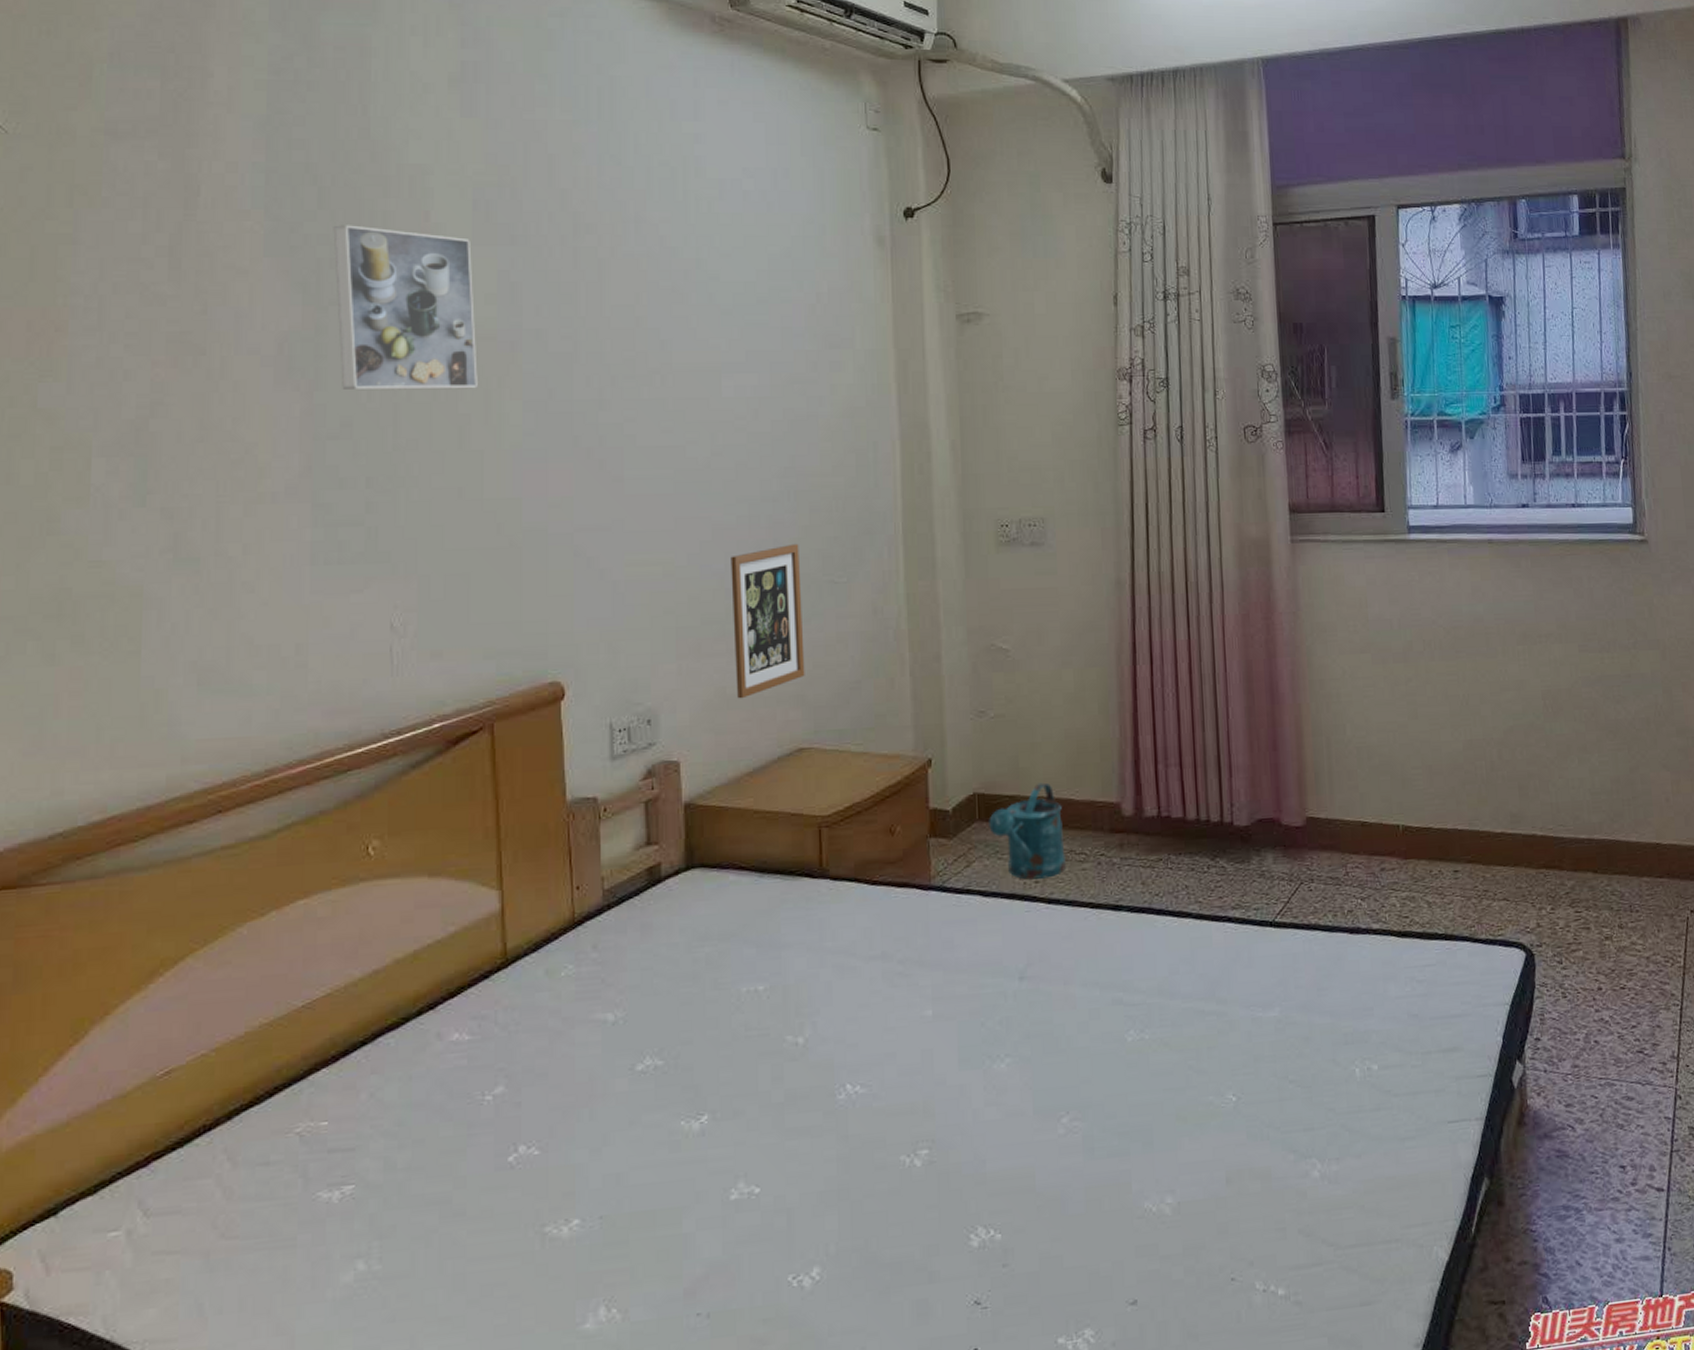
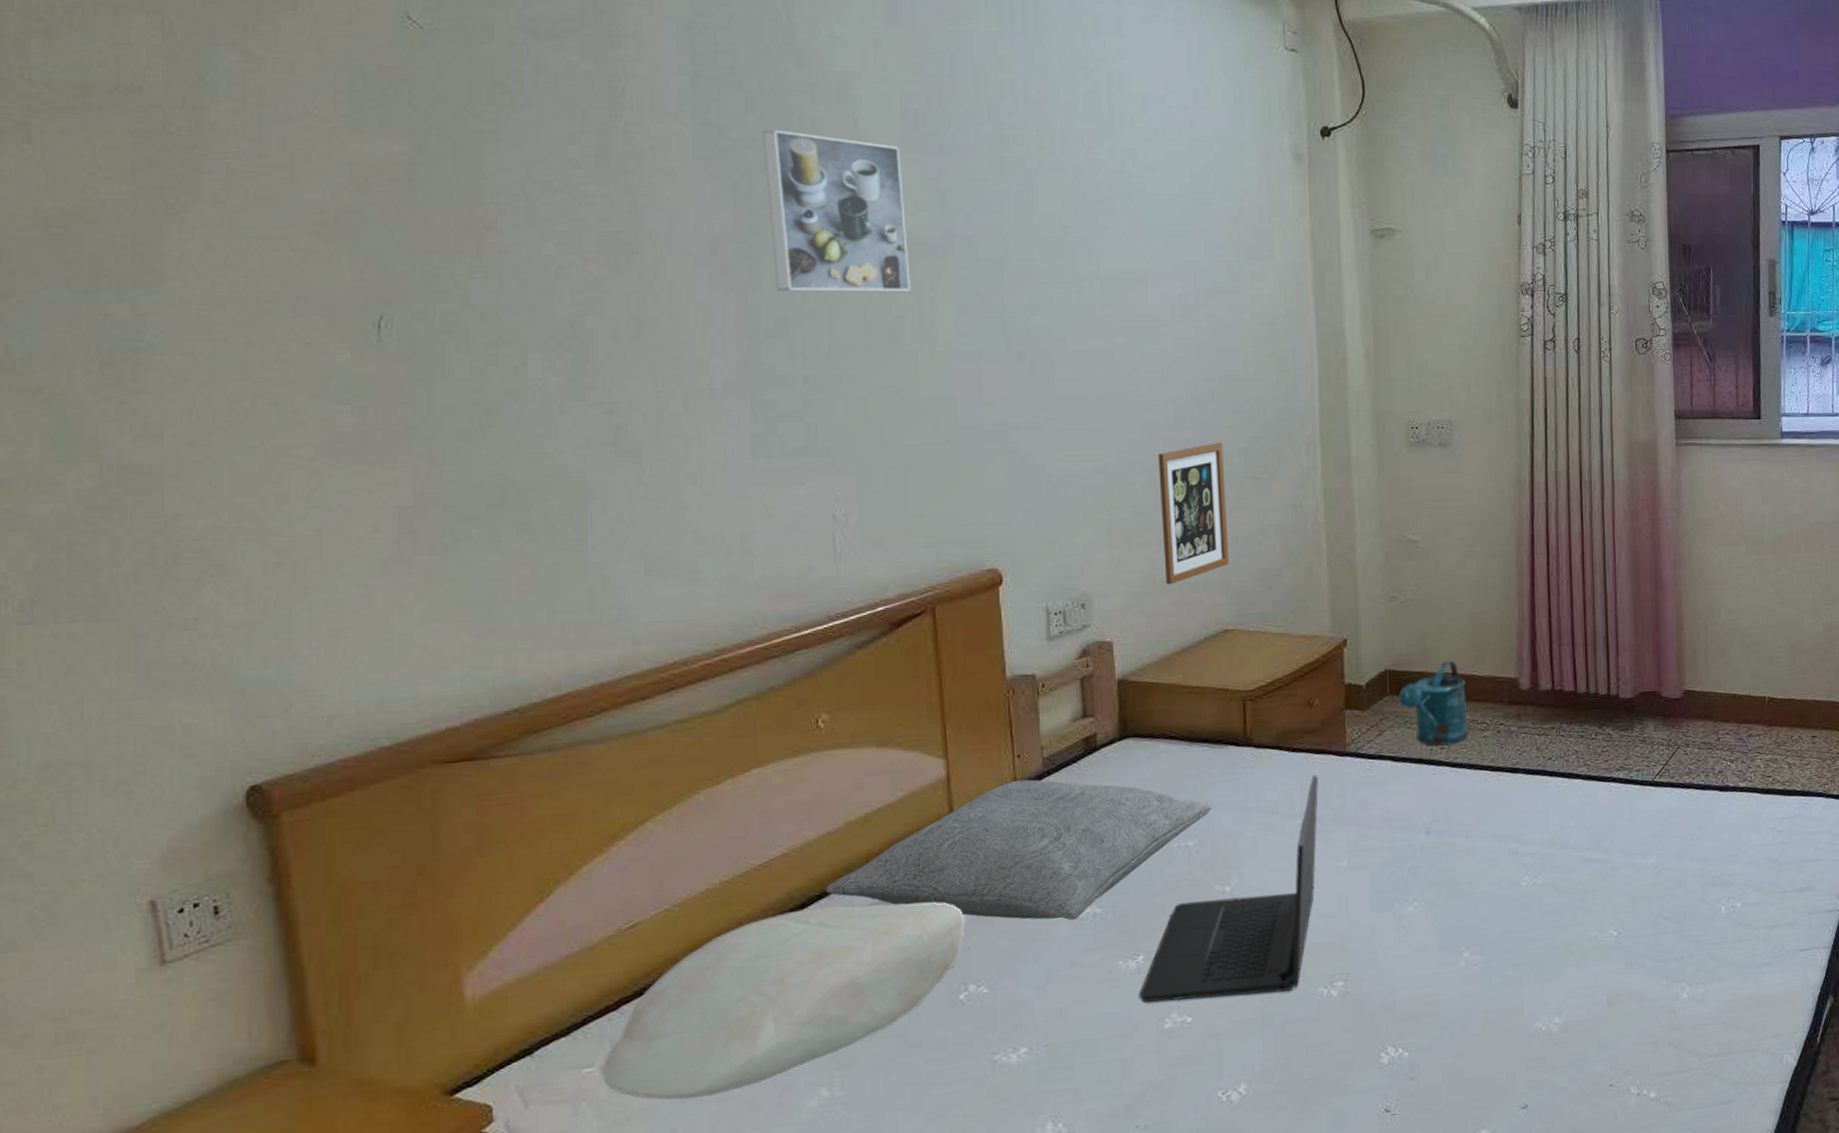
pillow: none [127,1050,515,1272] -> present [601,902,964,1101]
pillow: none [369,913,784,1074] -> present [825,779,1212,921]
laptop: none [703,910,900,1170] -> present [1139,774,1318,1003]

